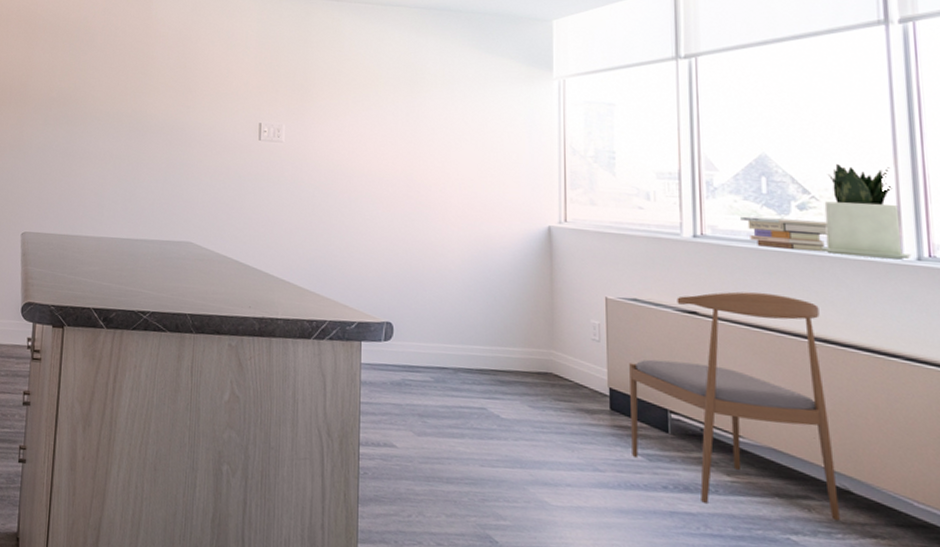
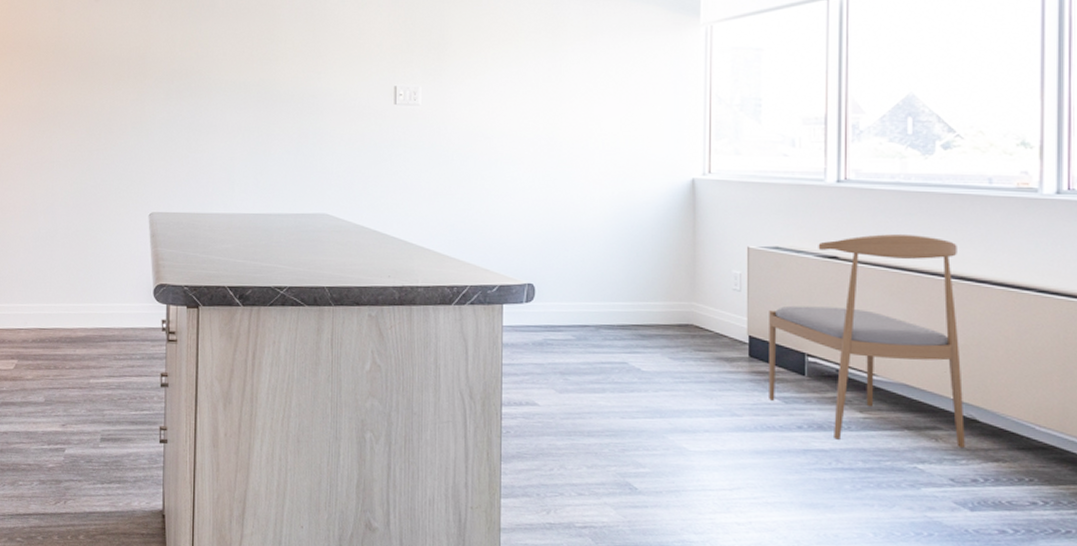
books: present [741,216,828,253] -> none [885,158,970,191]
planter: present [820,164,912,260] -> none [962,101,1051,194]

